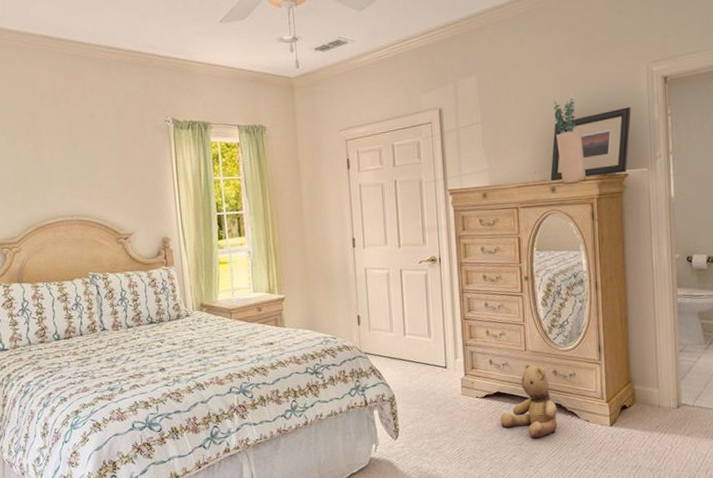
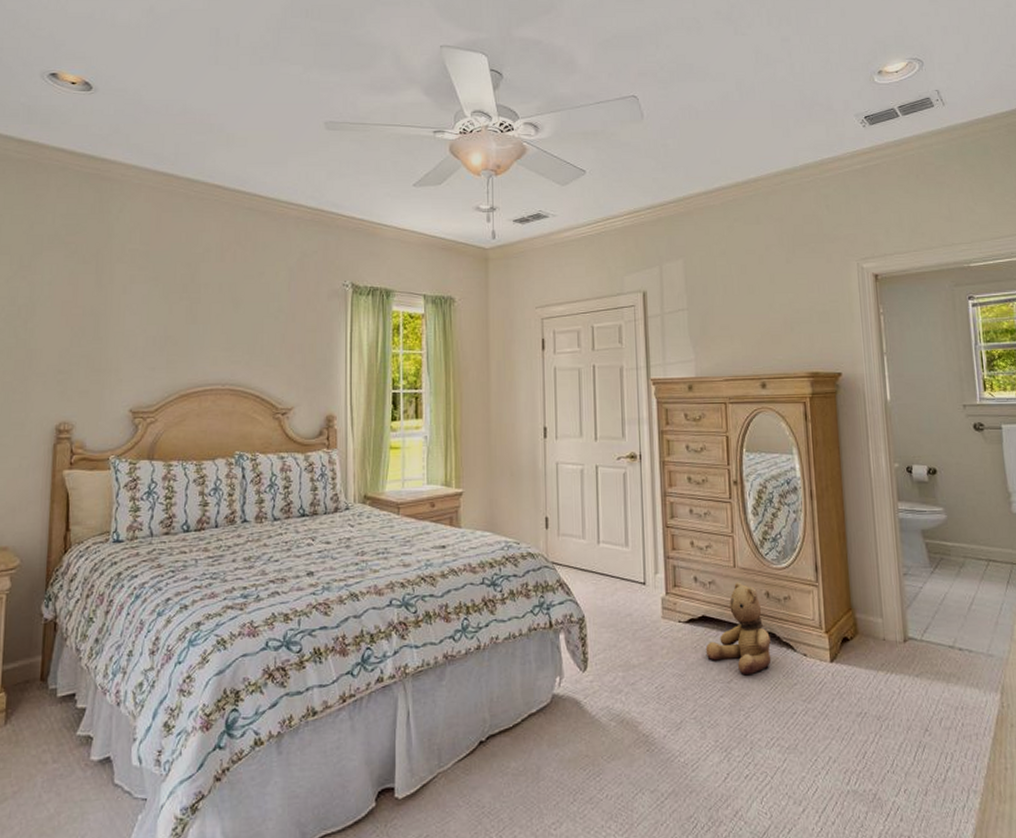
picture frame: present [550,107,631,182] -> none [760,303,843,377]
vase: present [554,98,587,184] -> none [763,290,799,380]

